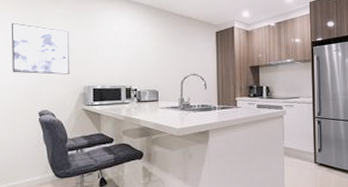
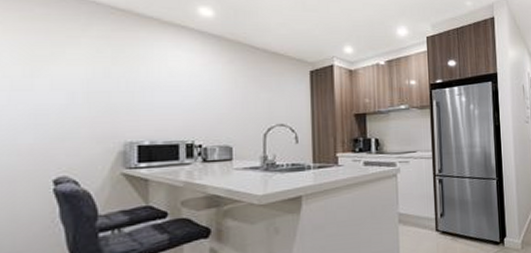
wall art: present [11,23,70,75] -> none [10,56,103,127]

